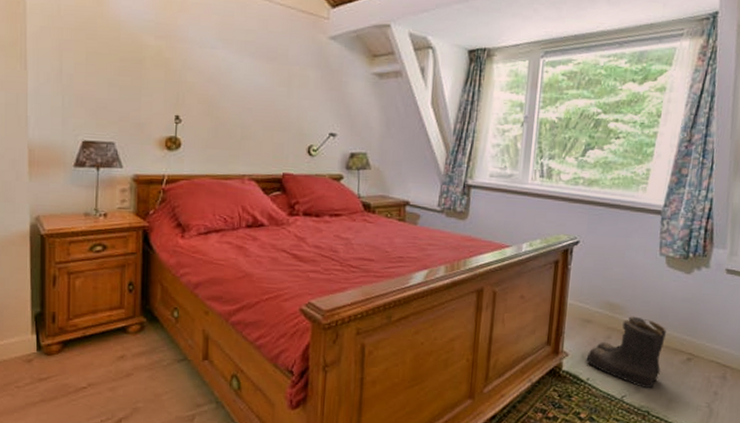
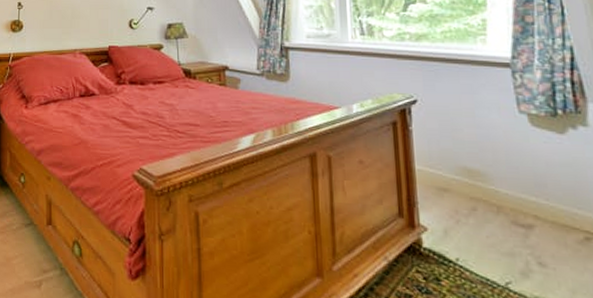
boots: present [586,316,666,389] -> none [450,184,551,275]

